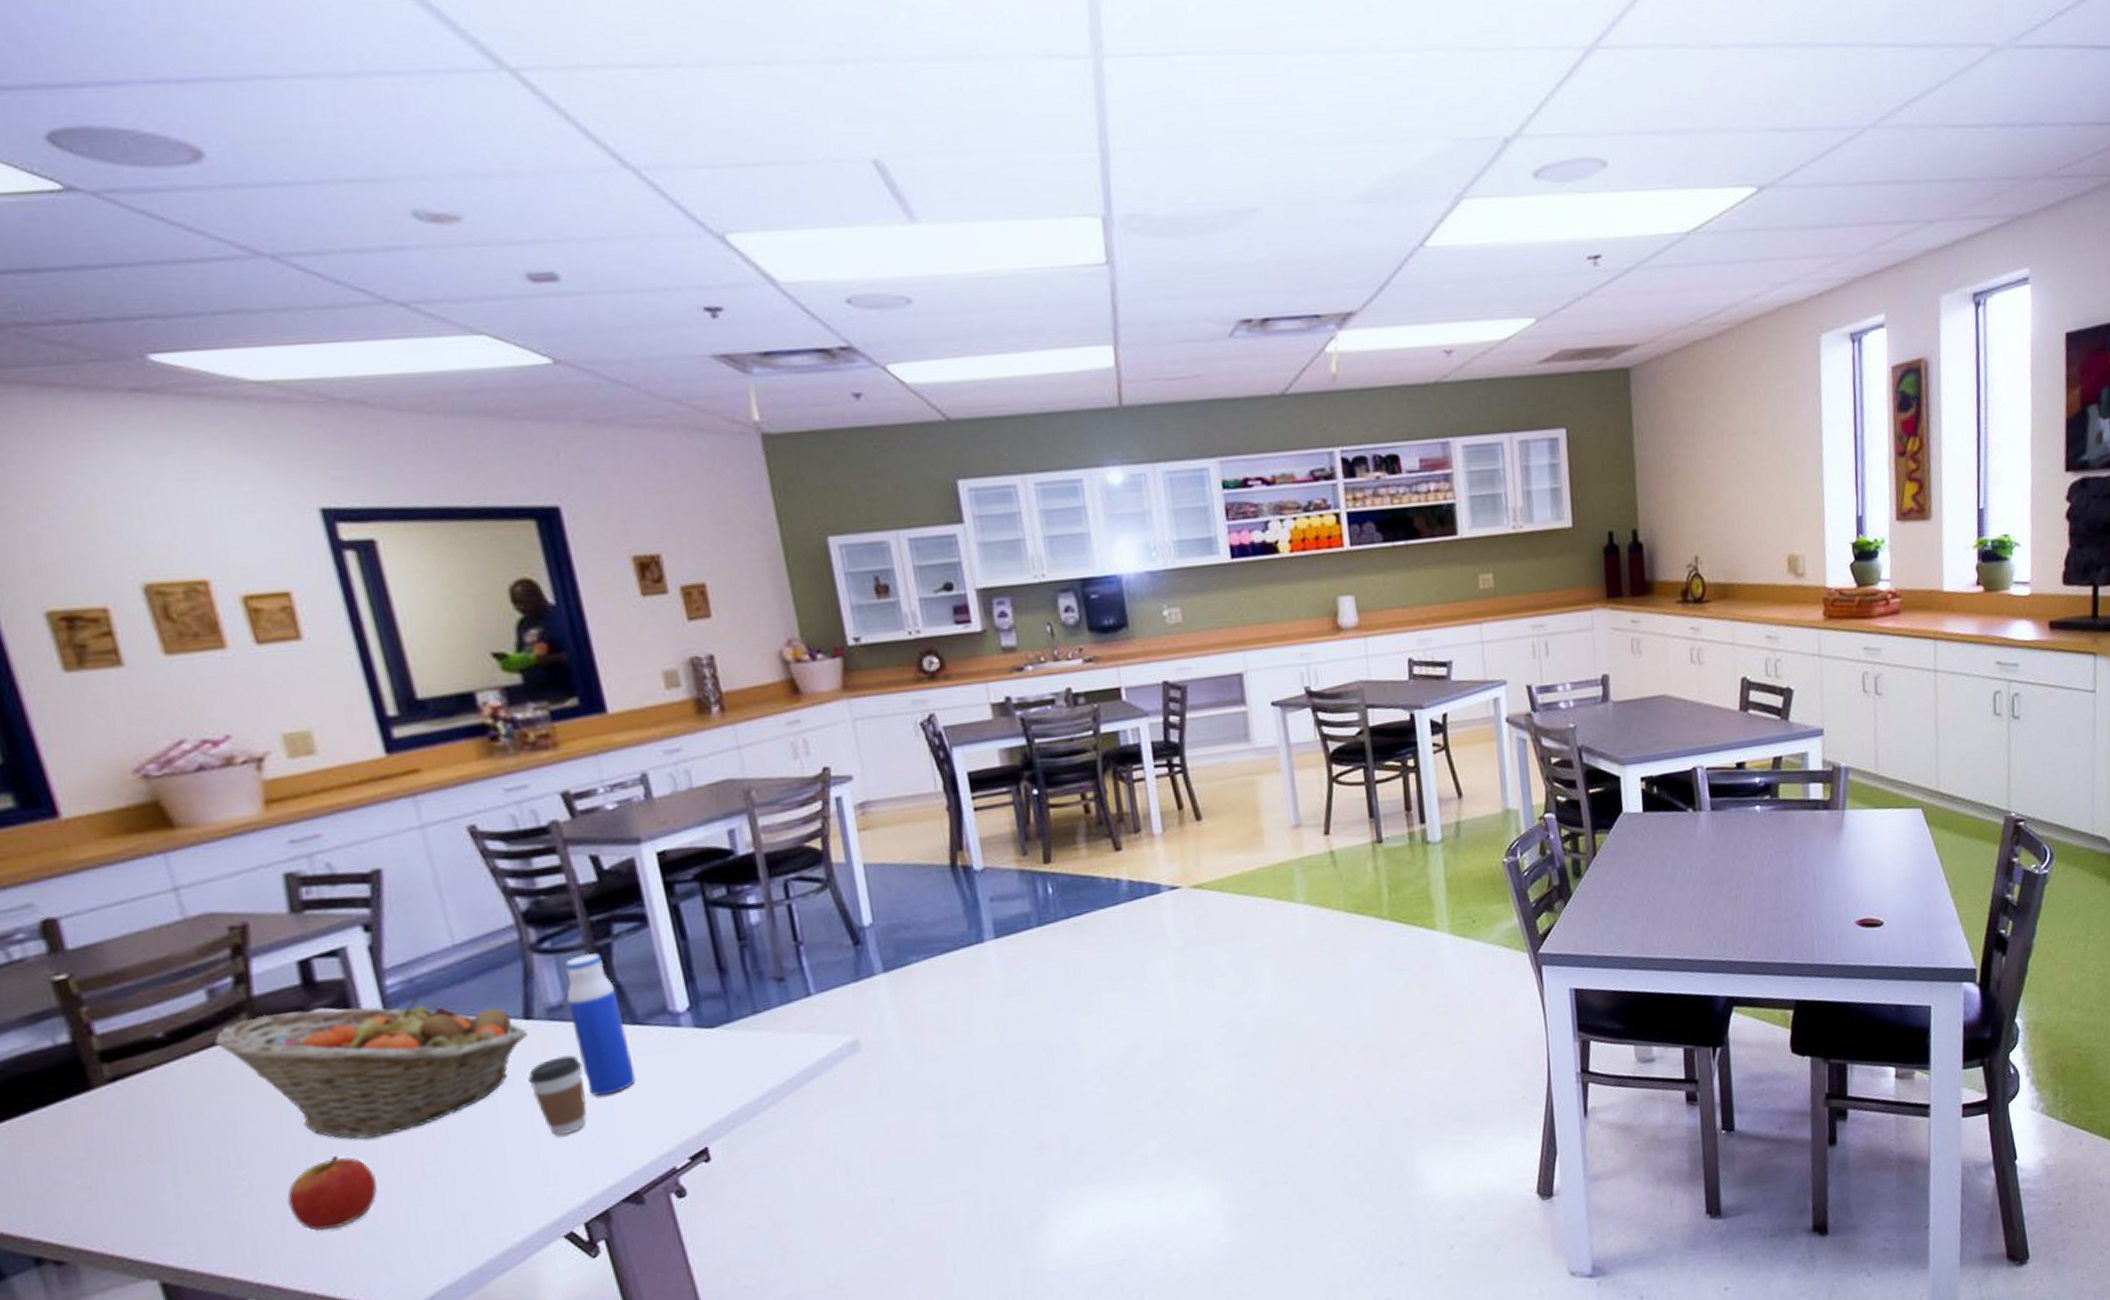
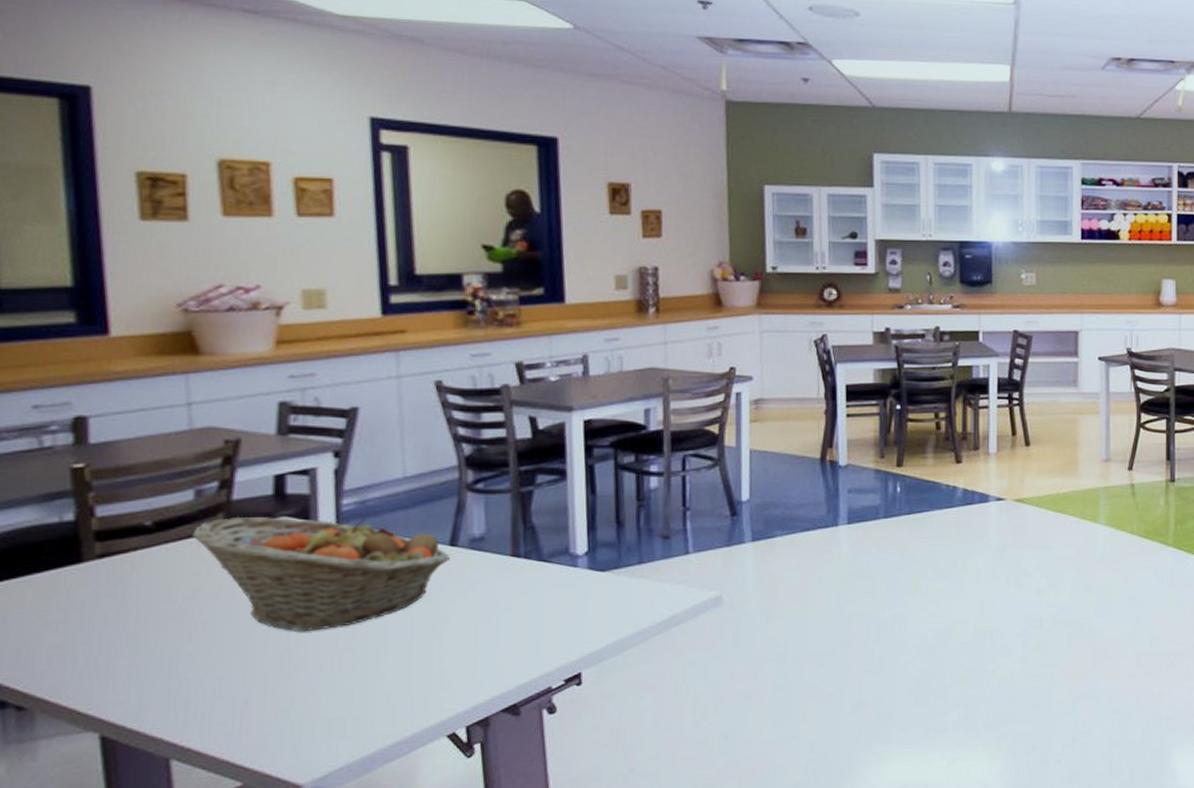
apple: present [287,1156,378,1231] -> none [222,643,301,707]
coffee cup: present [528,1055,588,1136] -> none [443,580,490,648]
water bottle: present [565,953,636,1097] -> none [488,496,533,619]

